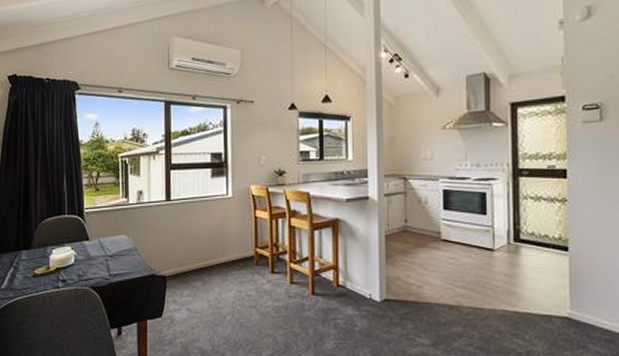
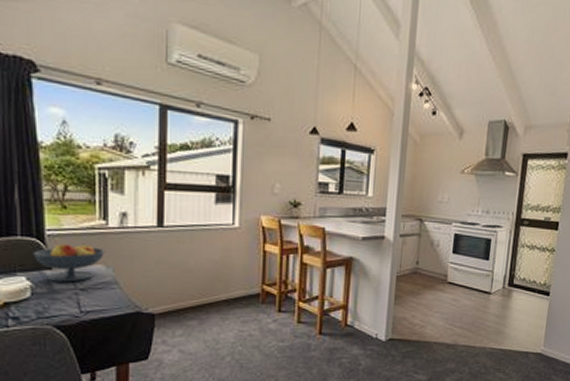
fruit bowl: none [76,218,127,250] -> present [33,243,106,282]

